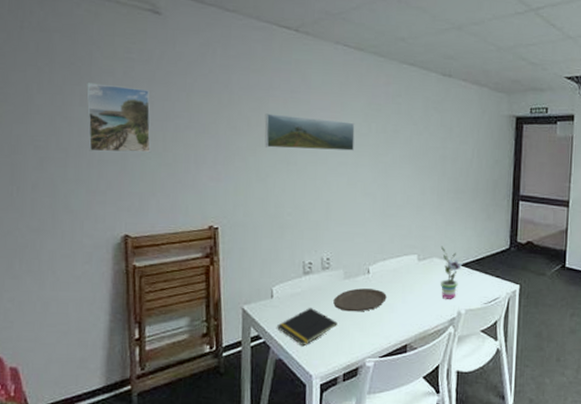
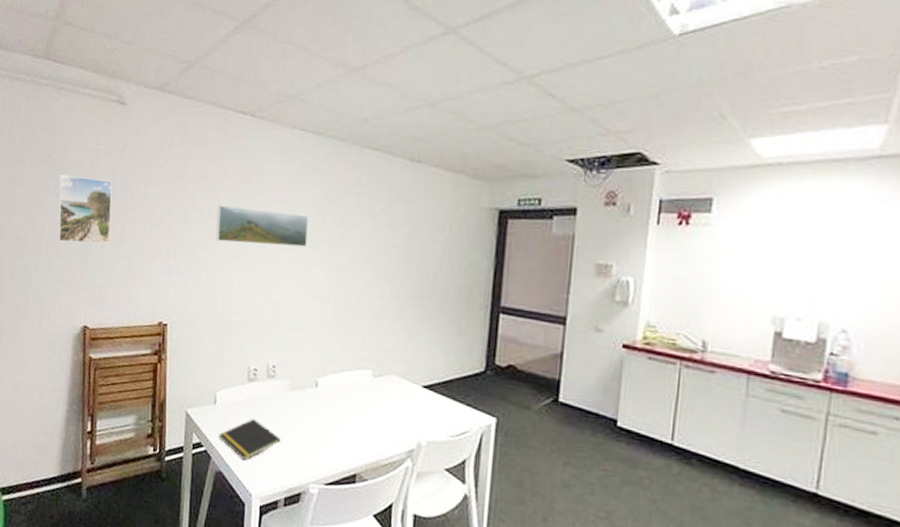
plate: present [333,288,387,312] -> none [277,402,336,430]
potted plant: present [440,246,463,299] -> none [397,362,426,427]

